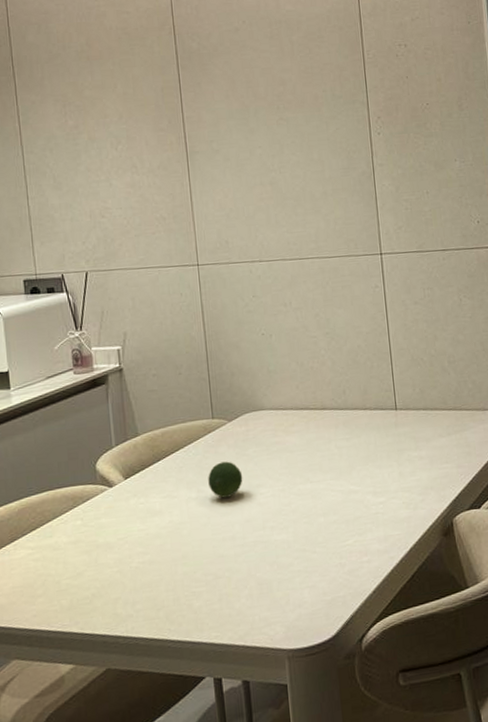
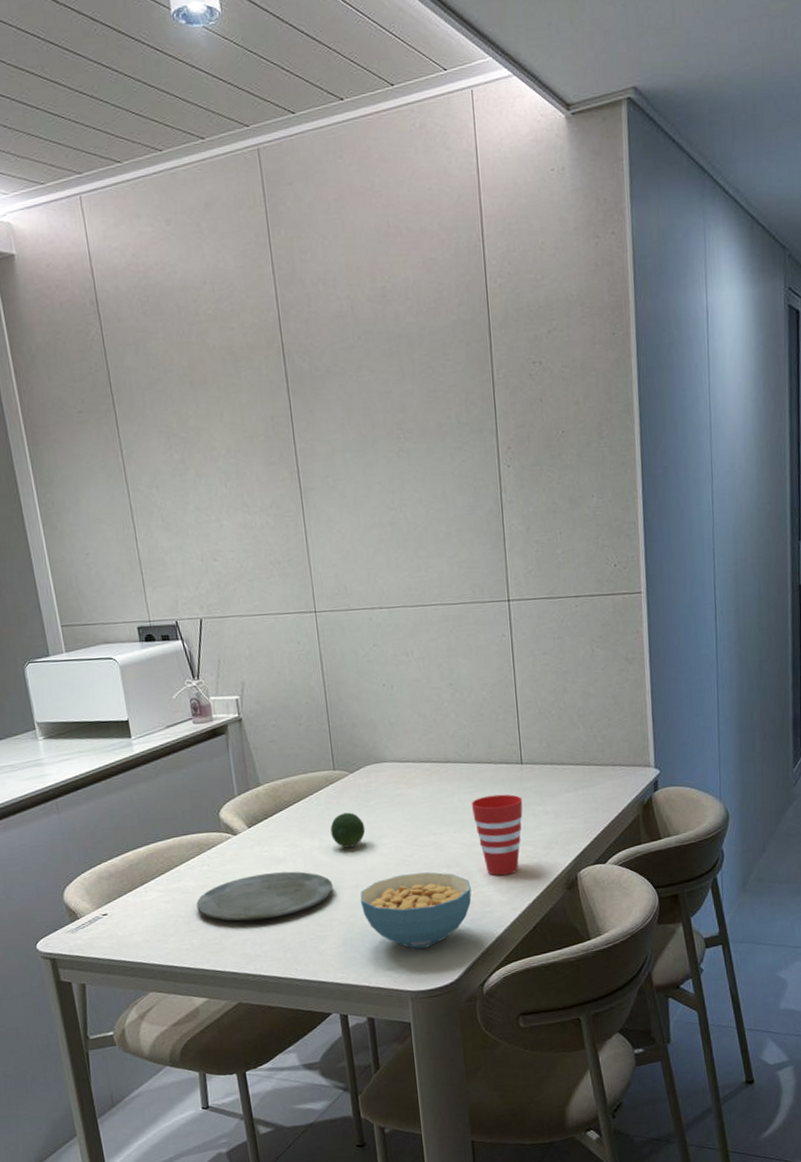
plate: none [67,524,210,579] -> present [196,871,333,921]
cereal bowl: none [236,521,349,603] -> present [360,872,472,949]
cup: none [347,440,398,524] -> present [471,794,523,876]

